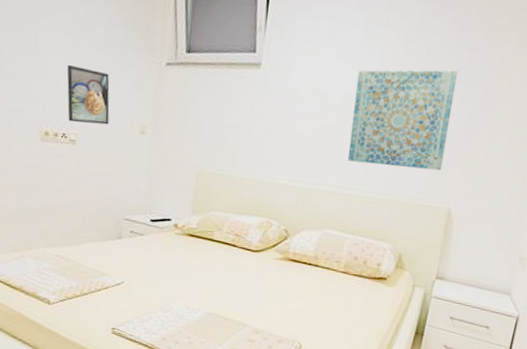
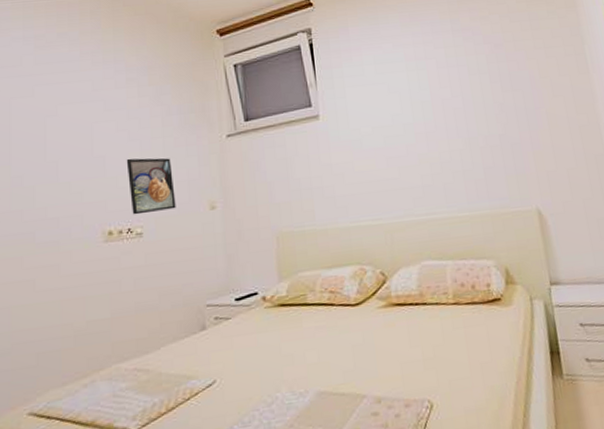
wall art: present [347,70,457,171] -> none [411,81,518,186]

